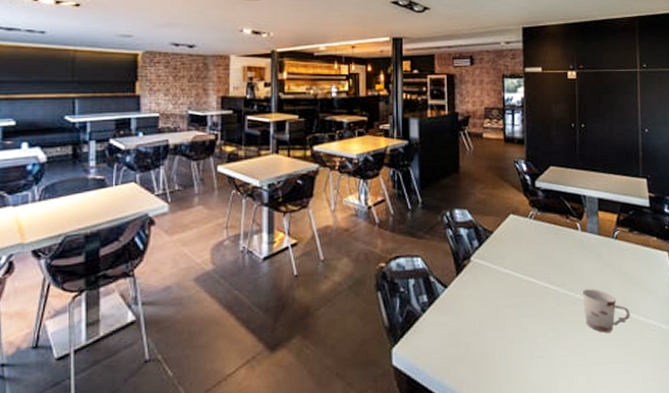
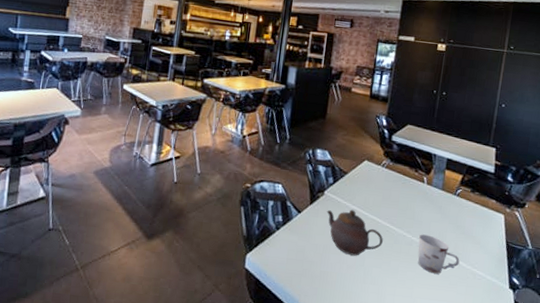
teapot: none [476,274,544,328] -> present [327,209,383,256]

